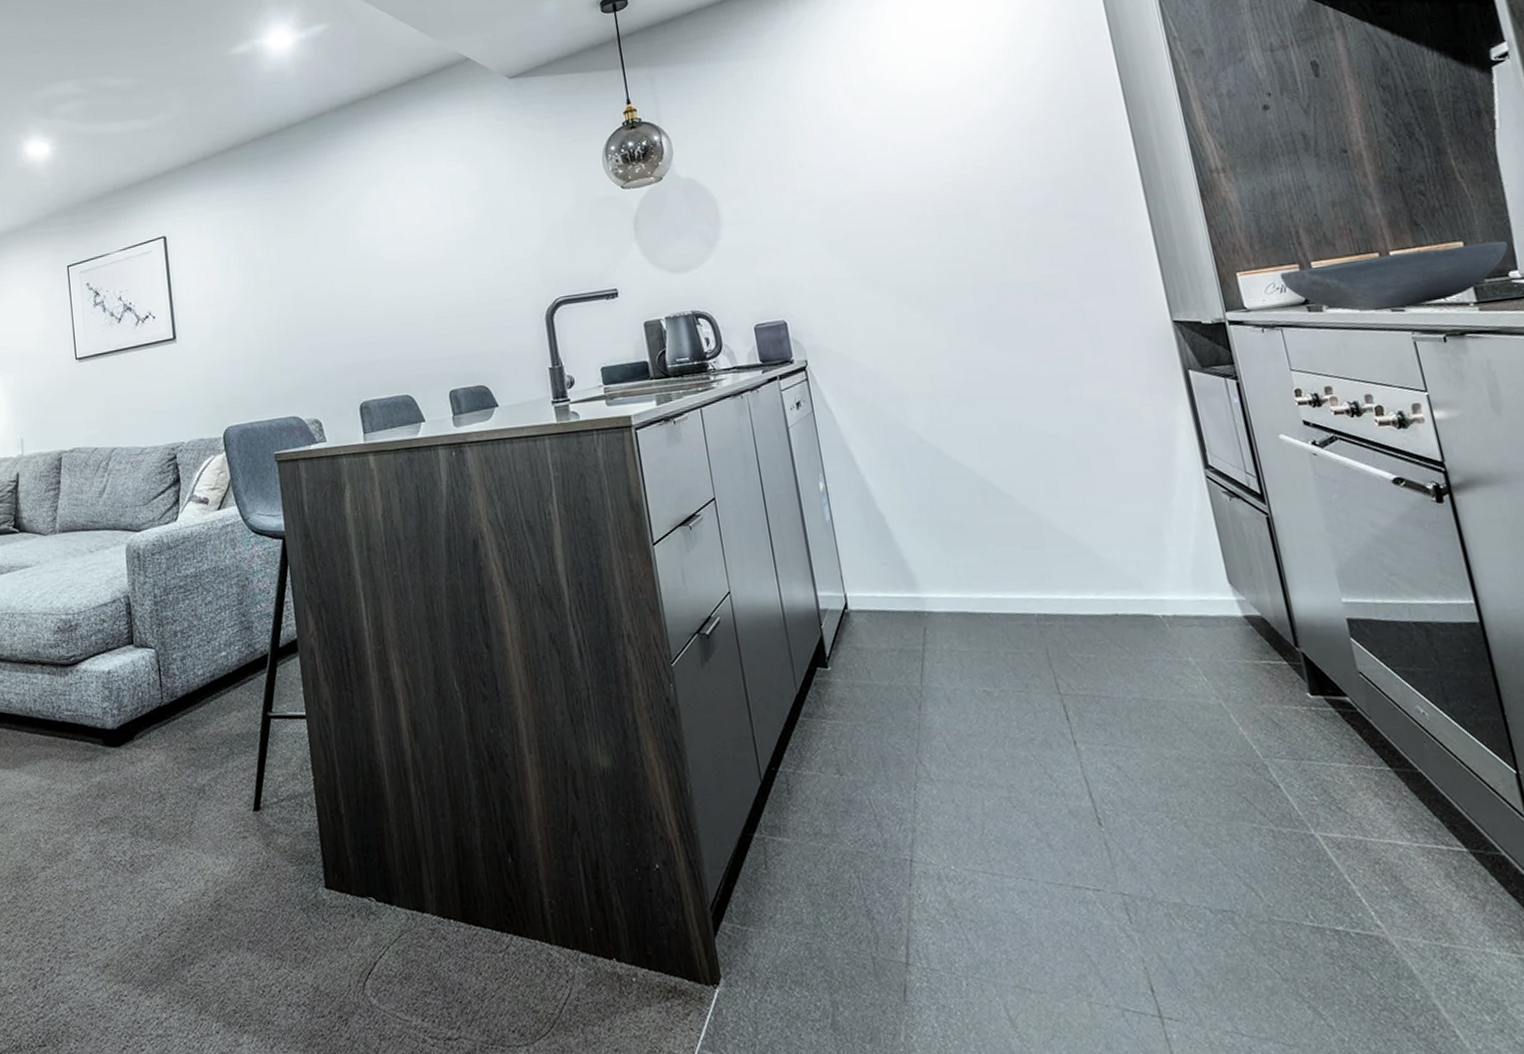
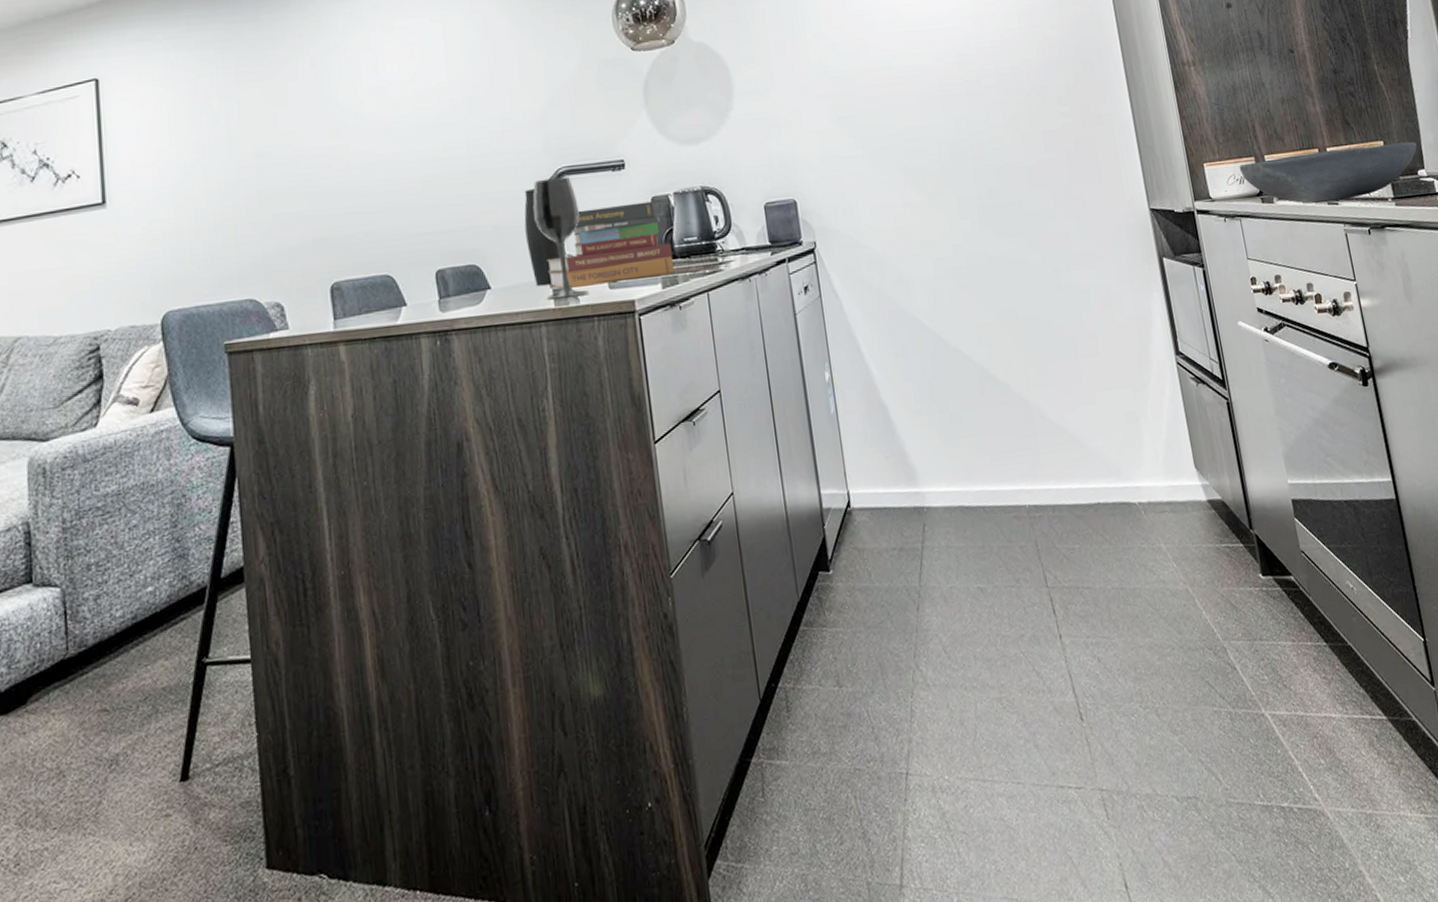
vase: none [526,317,562,405] -> present [524,189,562,287]
wine glass: none [534,305,587,416] -> present [533,176,588,300]
books: none [548,326,669,406] -> present [547,201,675,289]

